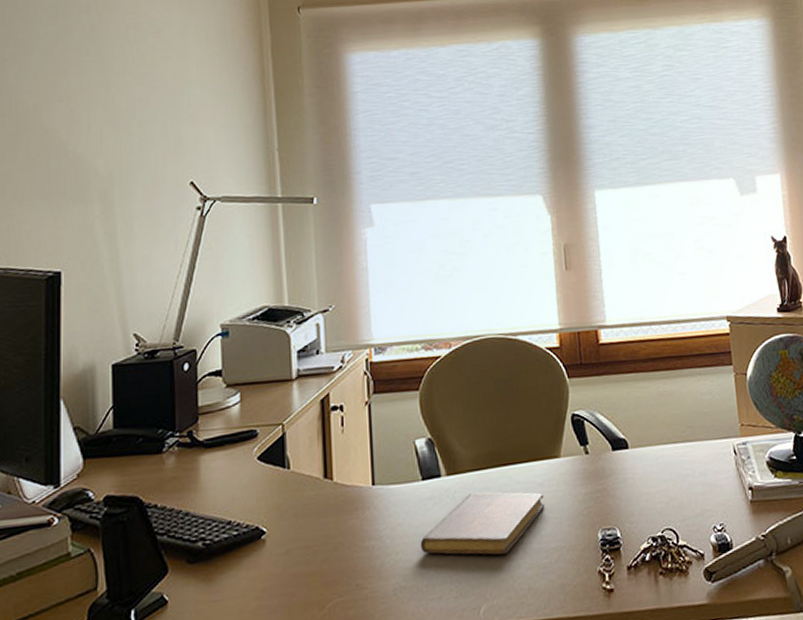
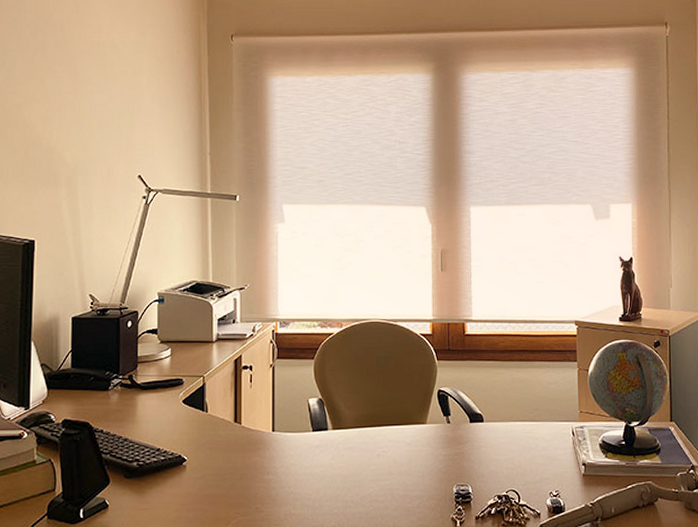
notebook: present [420,492,545,555] -> none [308,445,411,497]

